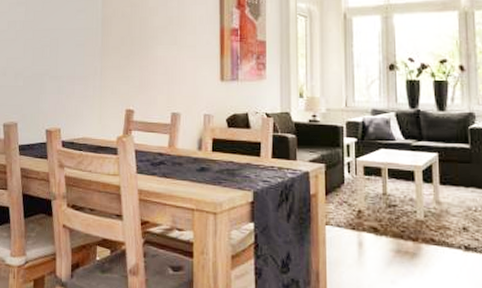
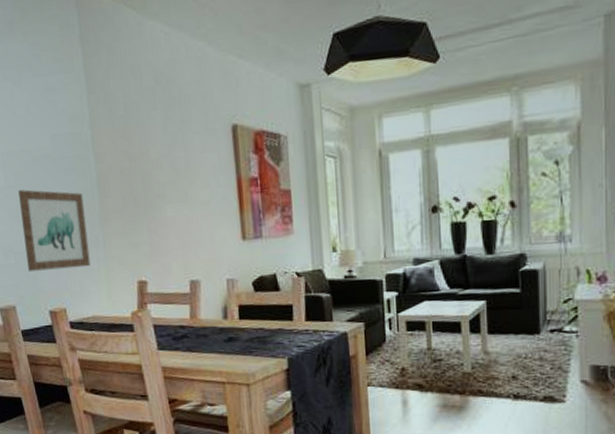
wall art: none [33,24,88,94] -> present [18,189,91,271]

